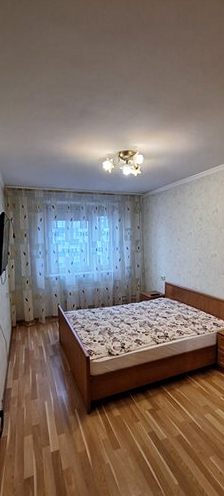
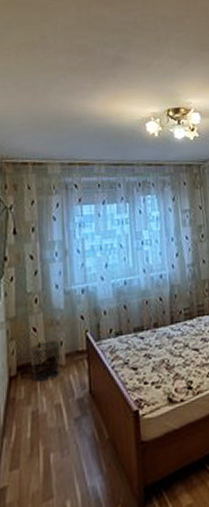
waste bin: none [24,308,42,332] -> present [30,340,61,382]

